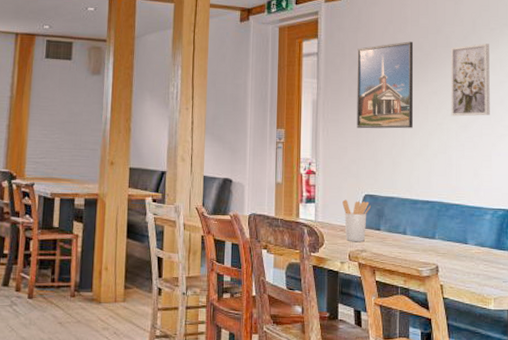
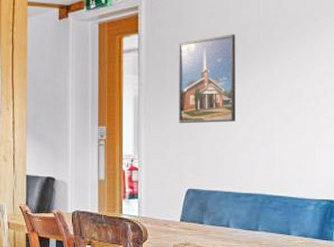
utensil holder: present [342,199,371,243] -> none [165,194,194,236]
wall art: present [450,43,490,117] -> none [274,34,314,109]

